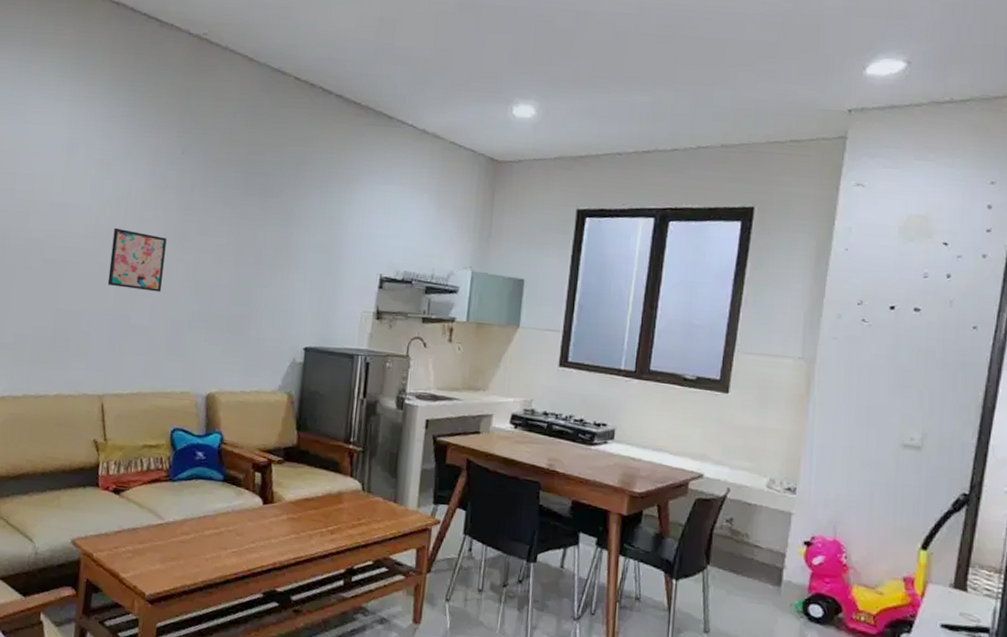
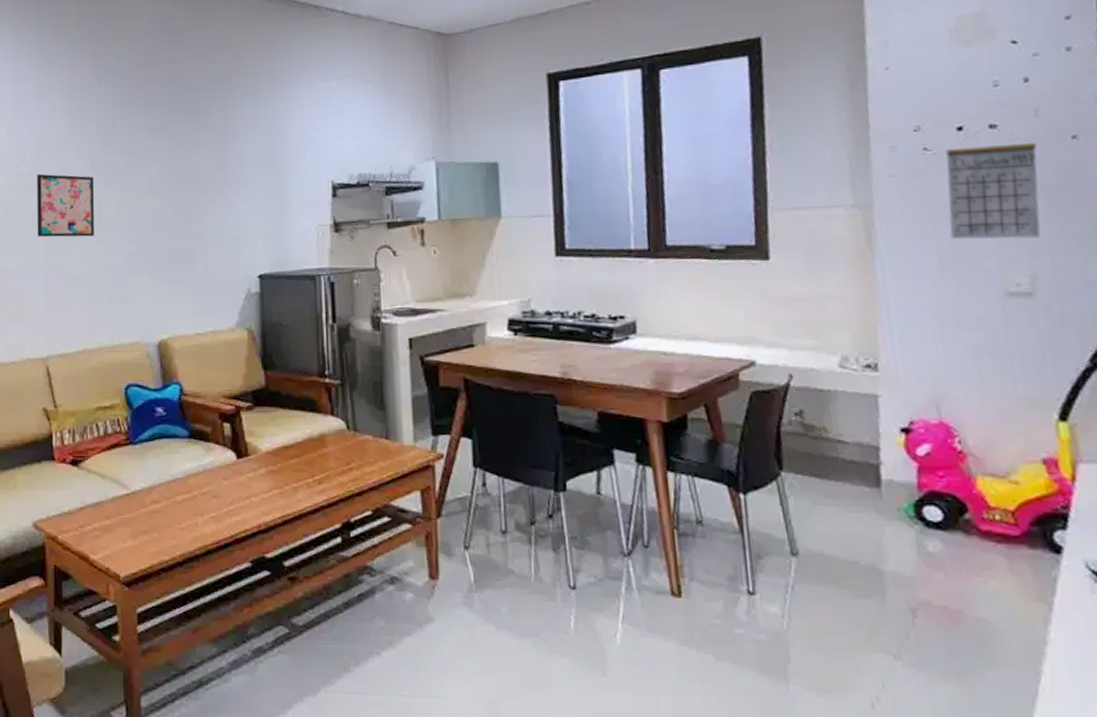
calendar: none [869,309,946,404] -> present [945,127,1041,240]

